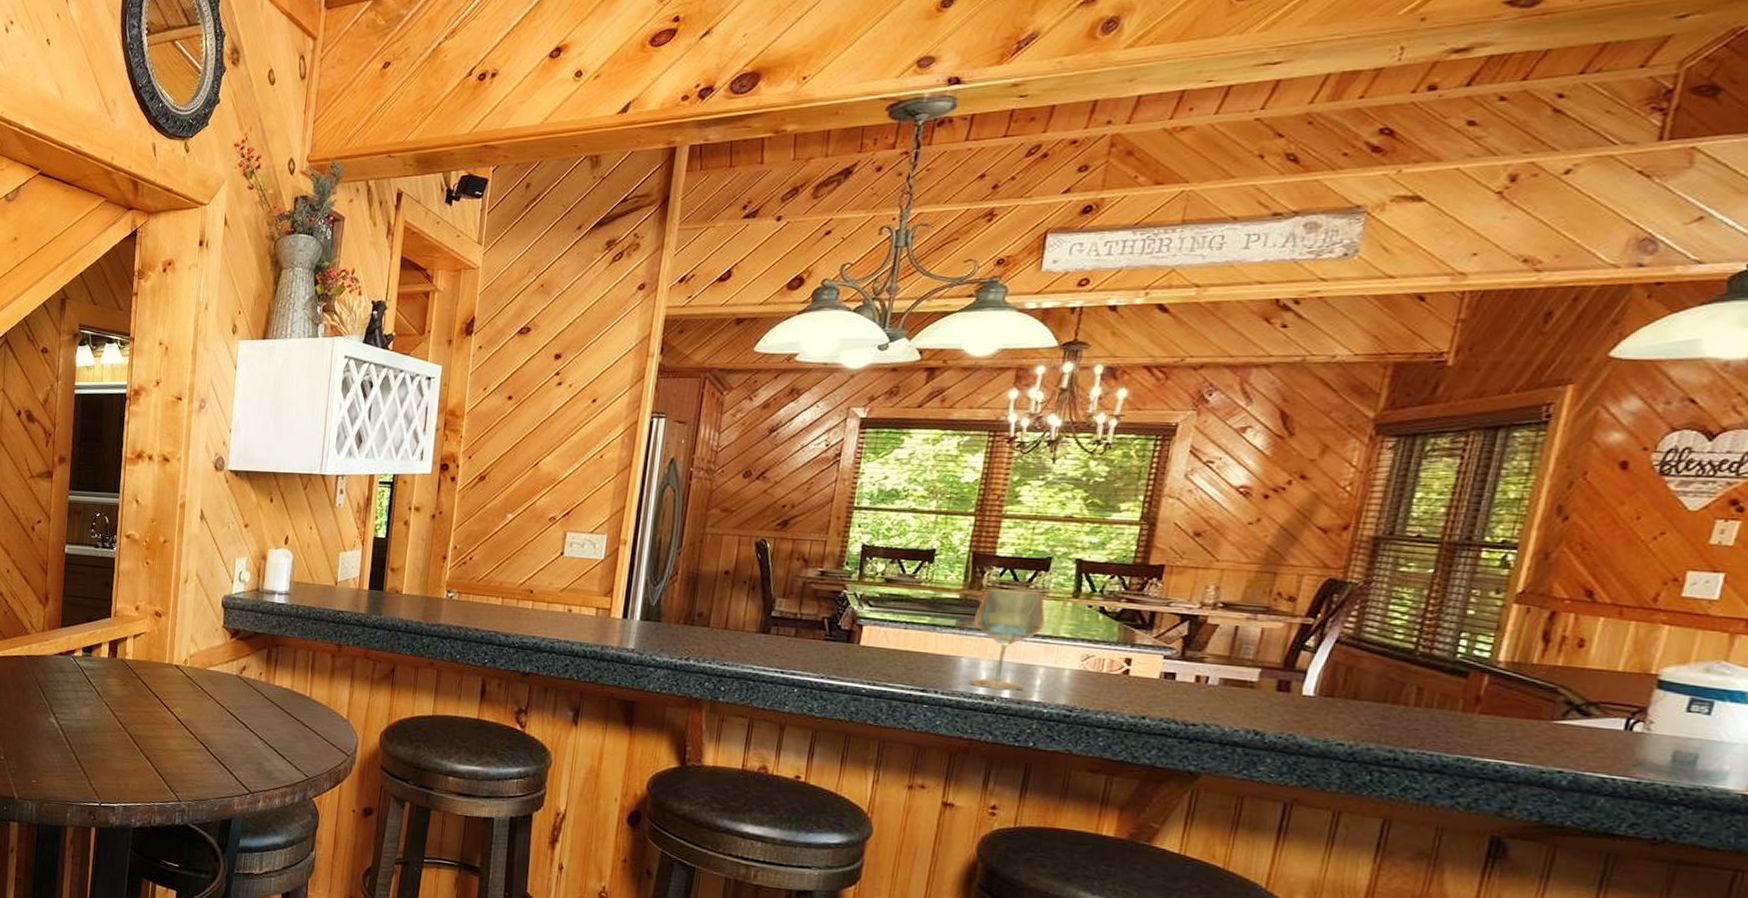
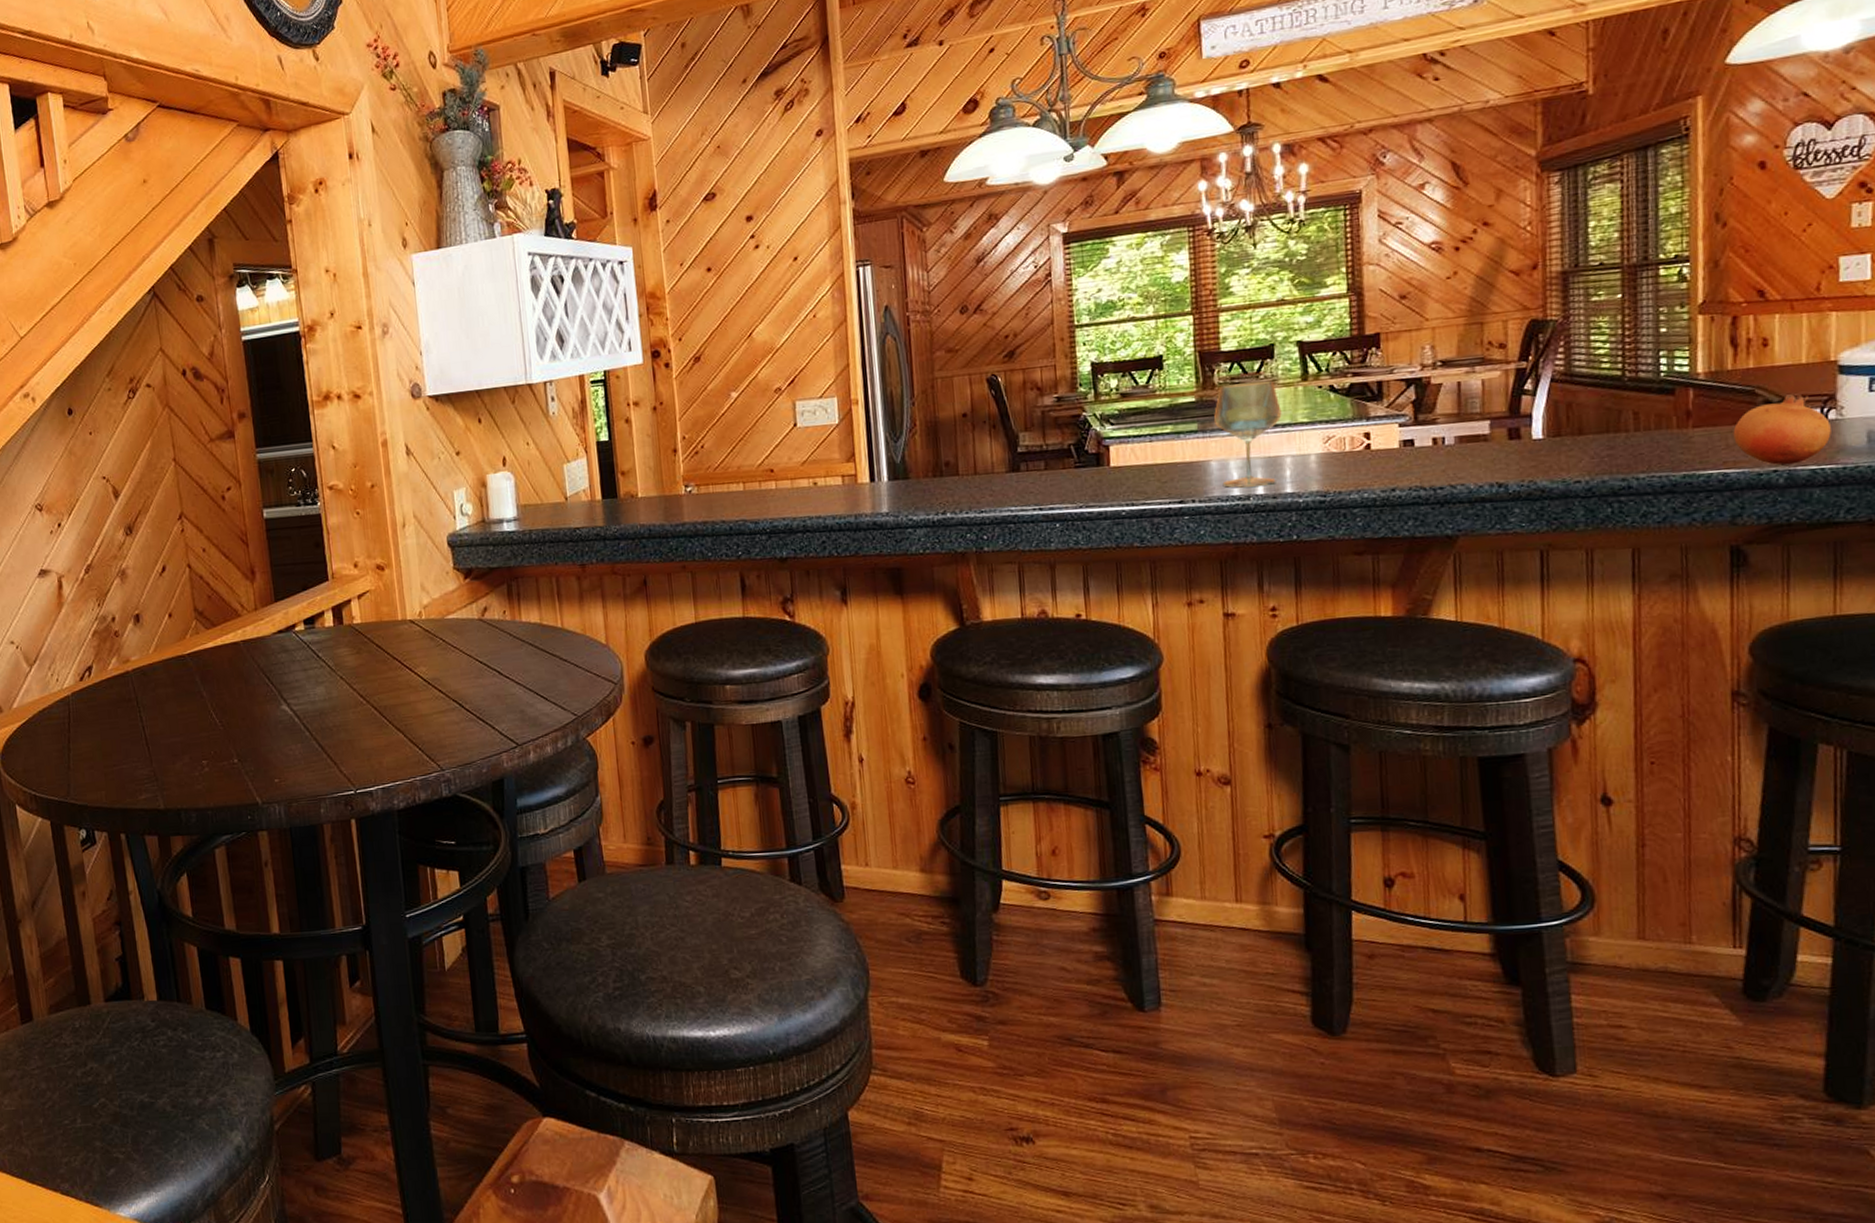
fruit: none [1521,699,1634,769] -> present [1733,393,1831,465]

